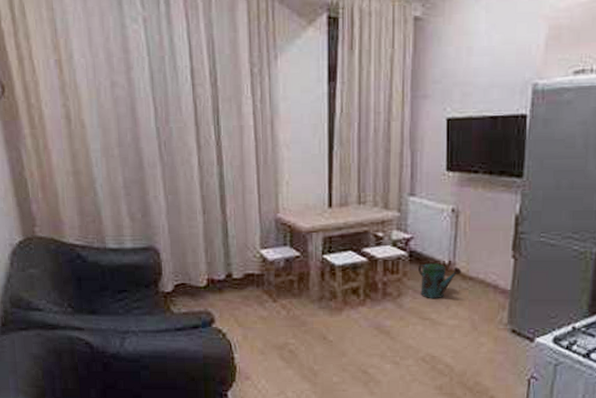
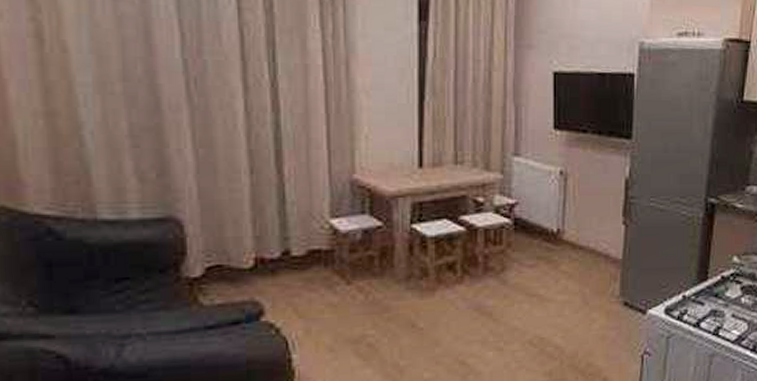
watering can: present [418,262,462,299] -> none [524,230,571,273]

